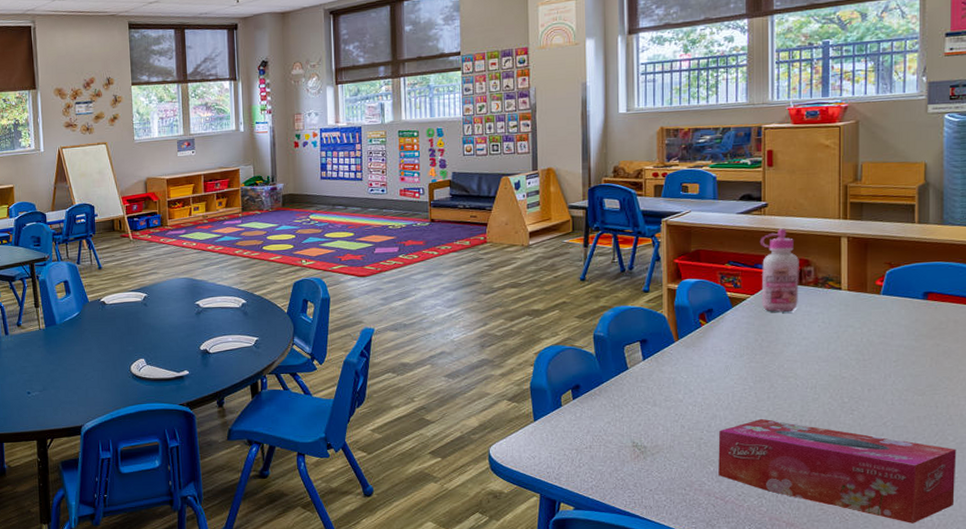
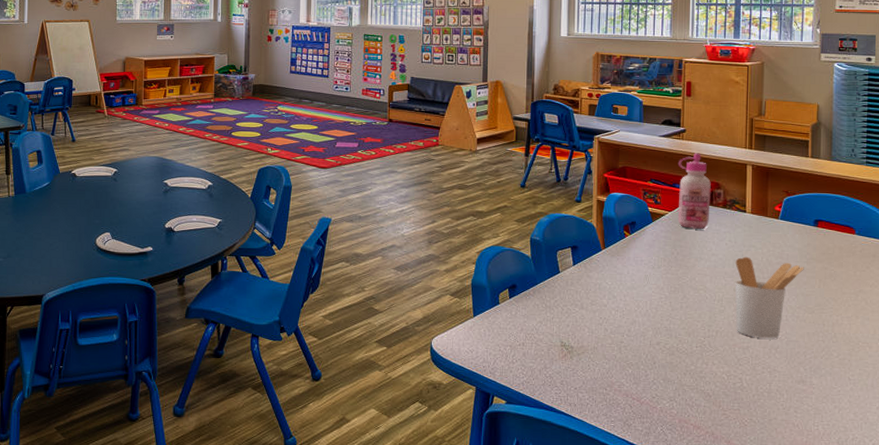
tissue box: present [718,418,957,523] -> none [636,326,840,431]
utensil holder: none [830,338,912,426] -> present [735,256,804,339]

